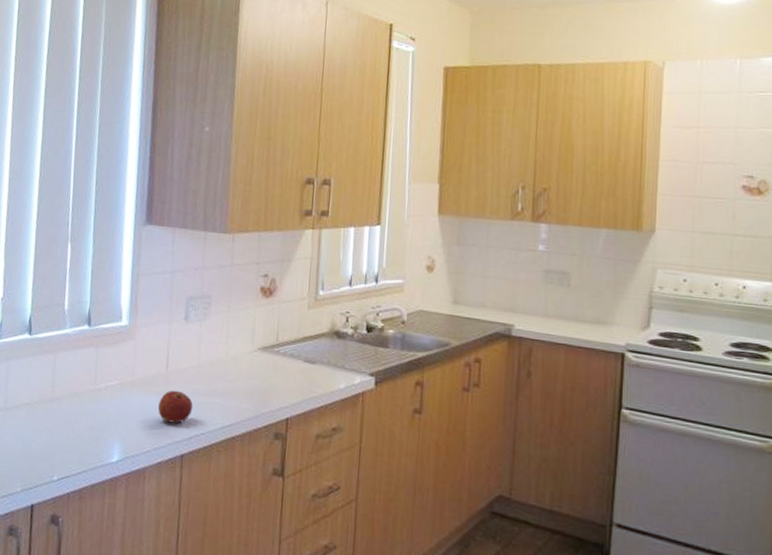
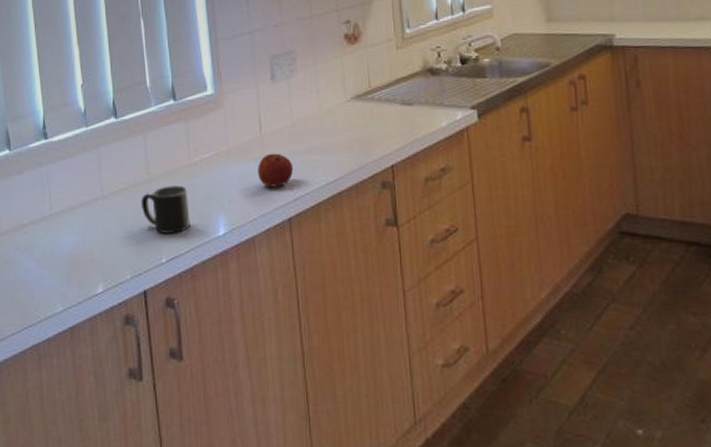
mug: none [41,407,88,454] -> present [140,185,190,233]

